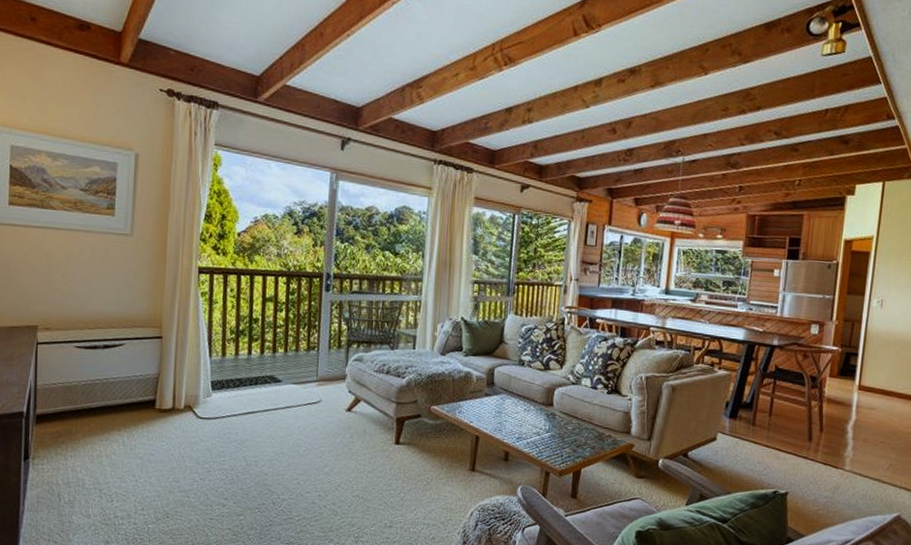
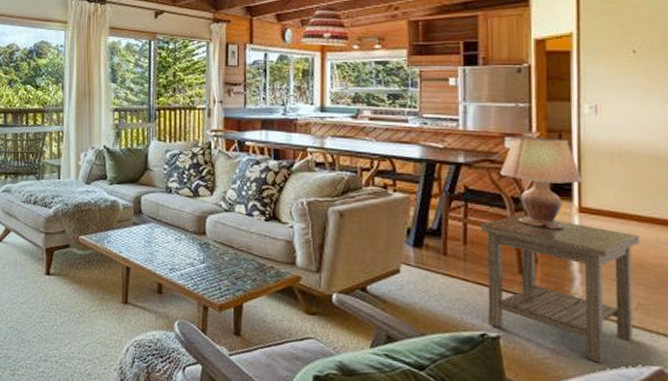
side table: none [780,390,899,512] -> present [480,213,640,363]
lamp: none [804,323,864,404] -> present [500,136,582,230]

